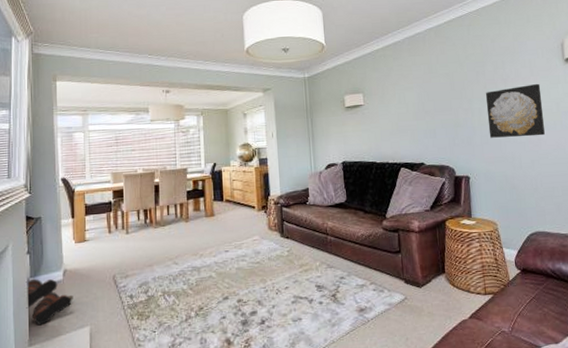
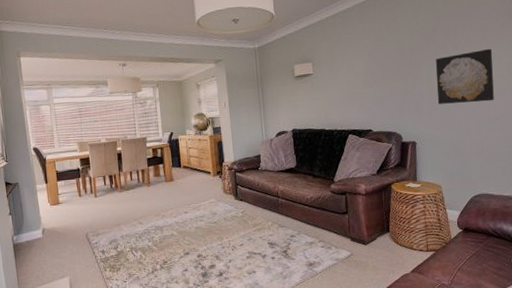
boots: present [26,278,73,325] -> none [10,236,53,276]

